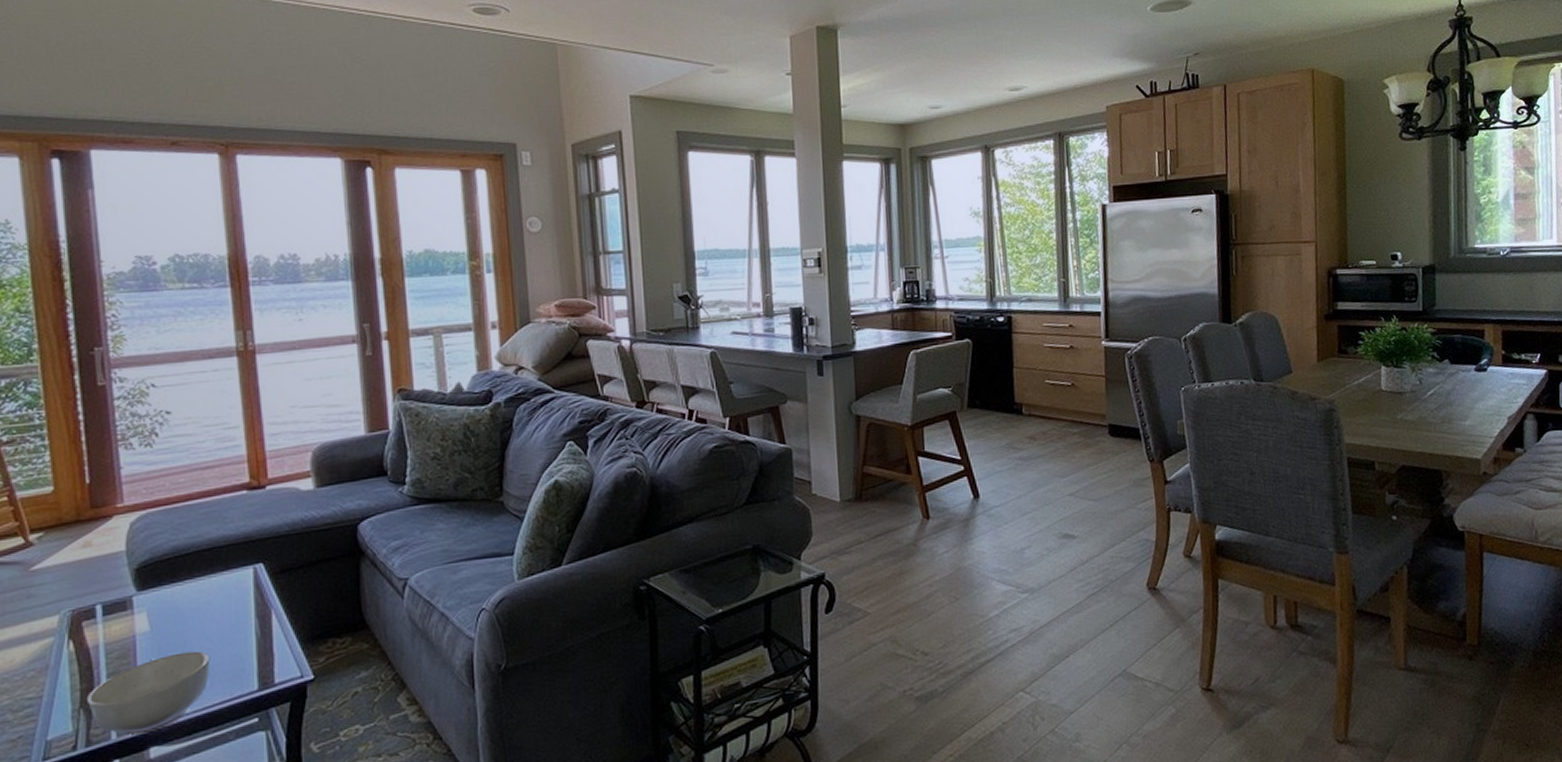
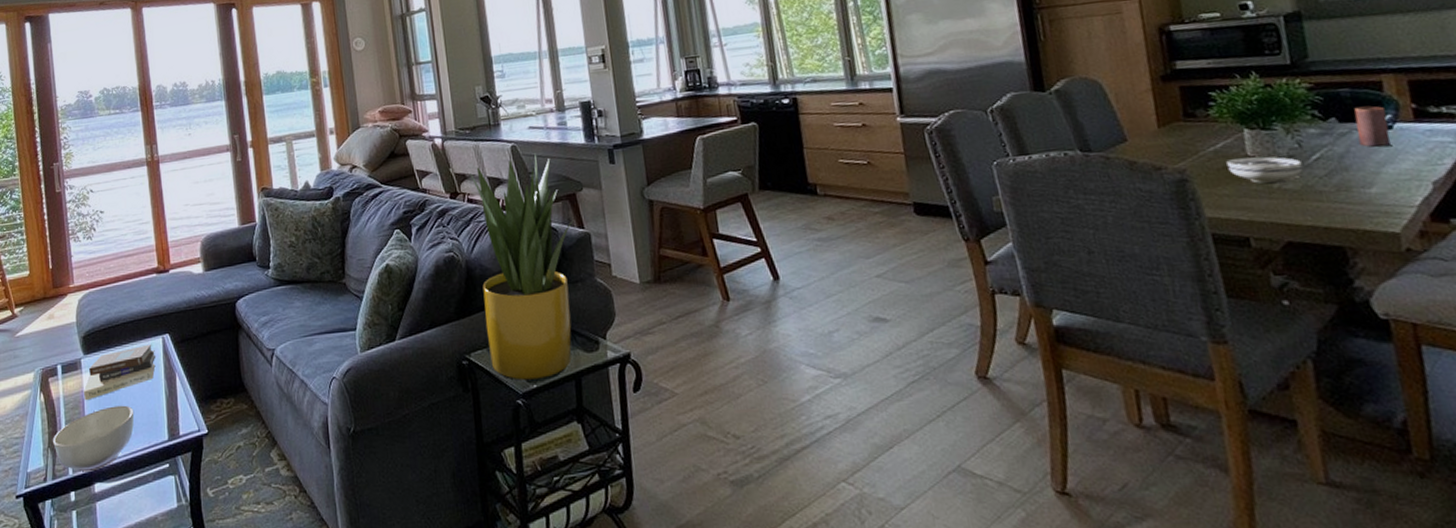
books: none [134,575,244,648] -> present [83,344,156,401]
planter: none [661,361,775,605] -> present [470,153,574,380]
bowl: none [1365,391,1420,415] -> present [1226,156,1304,184]
candle: none [1462,350,1484,386] -> present [1354,106,1391,147]

